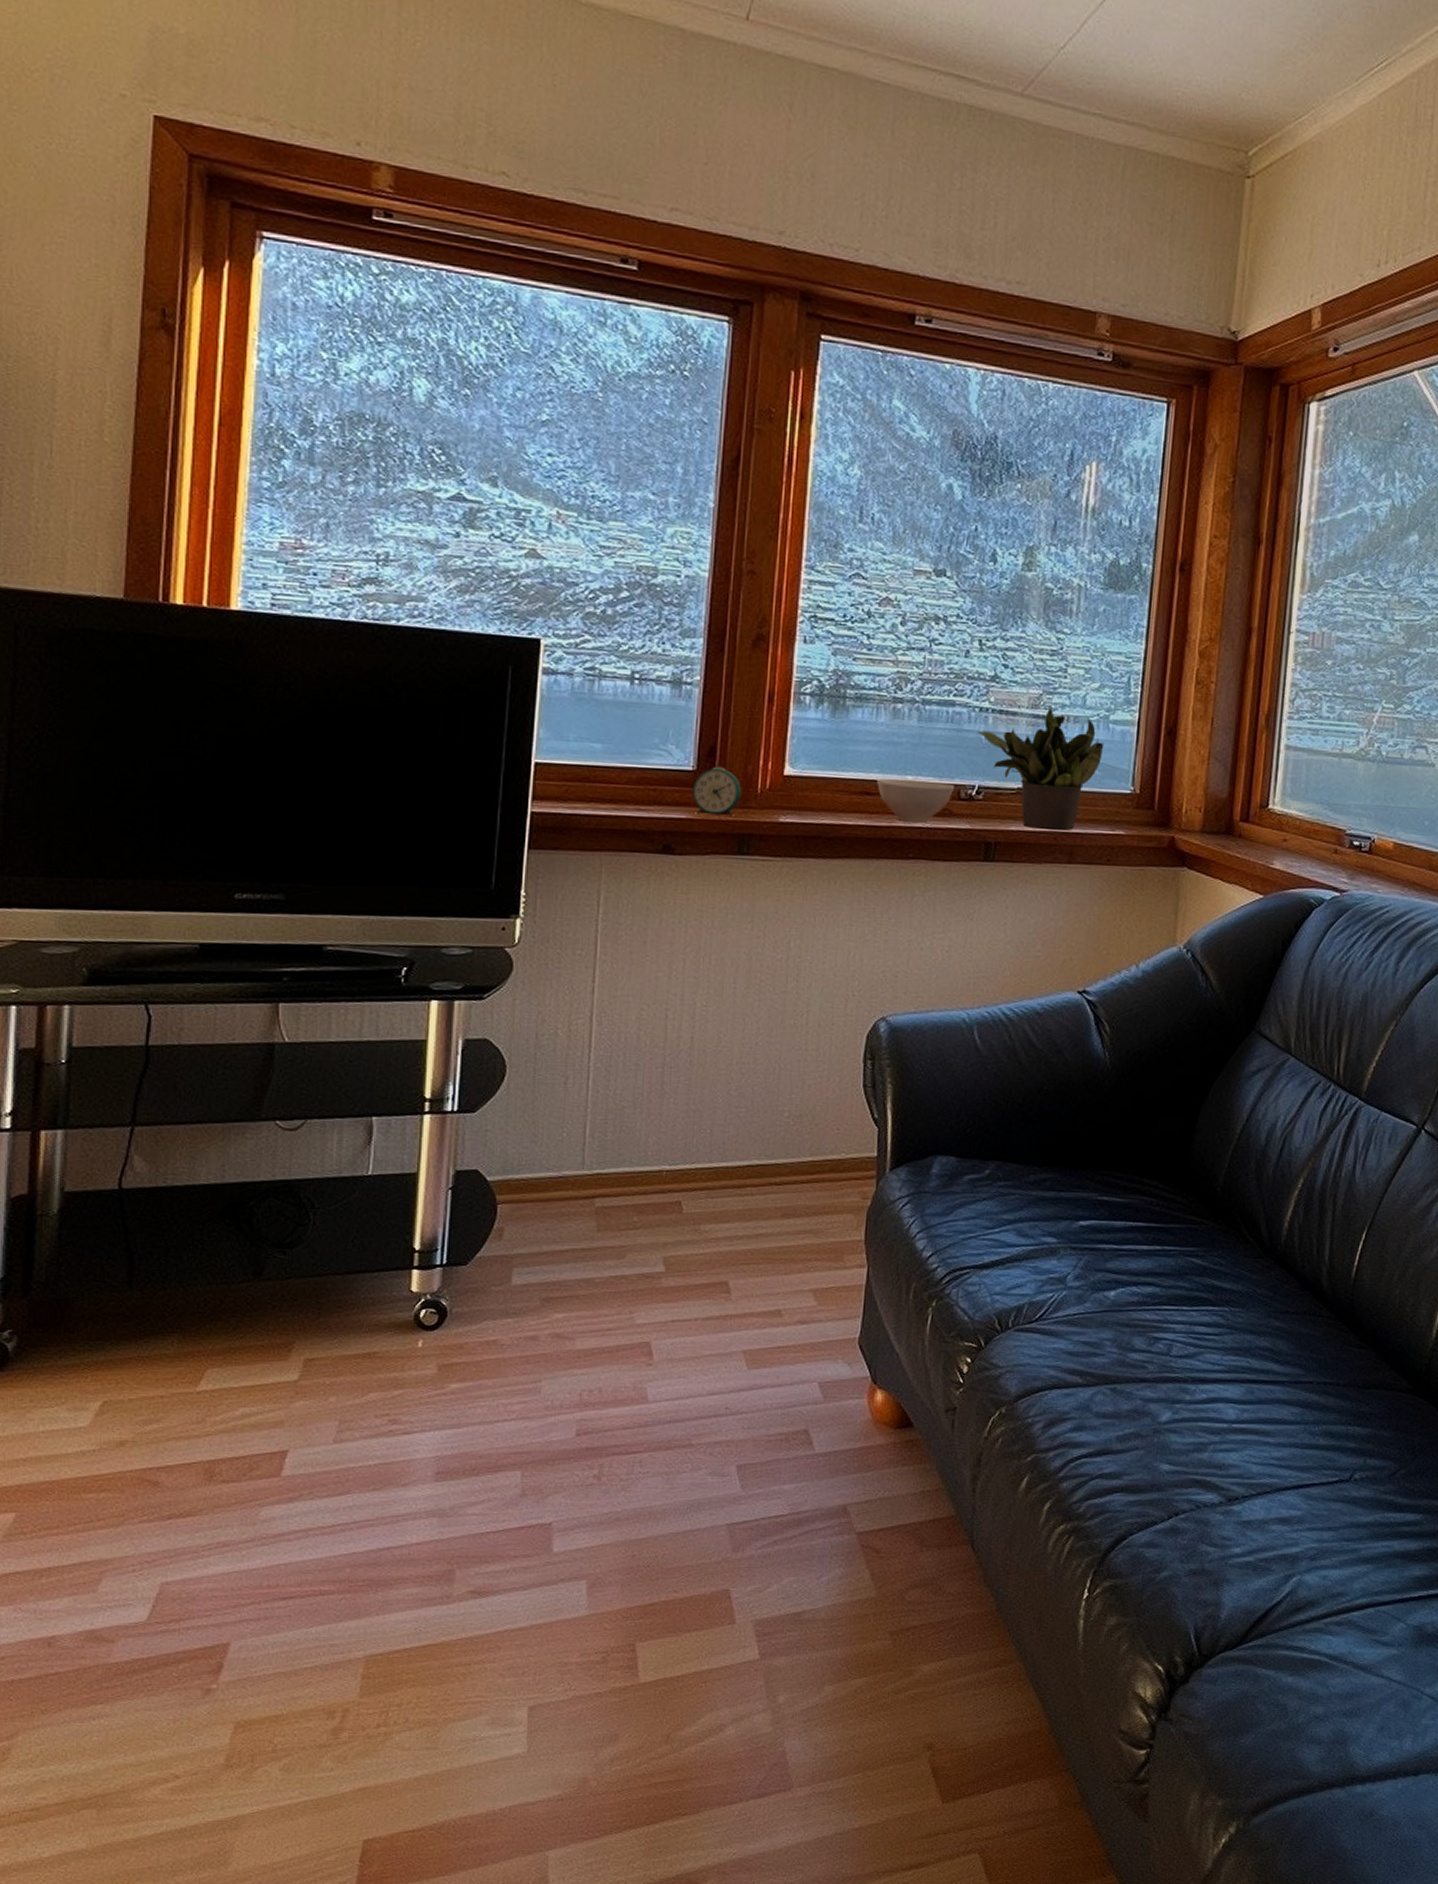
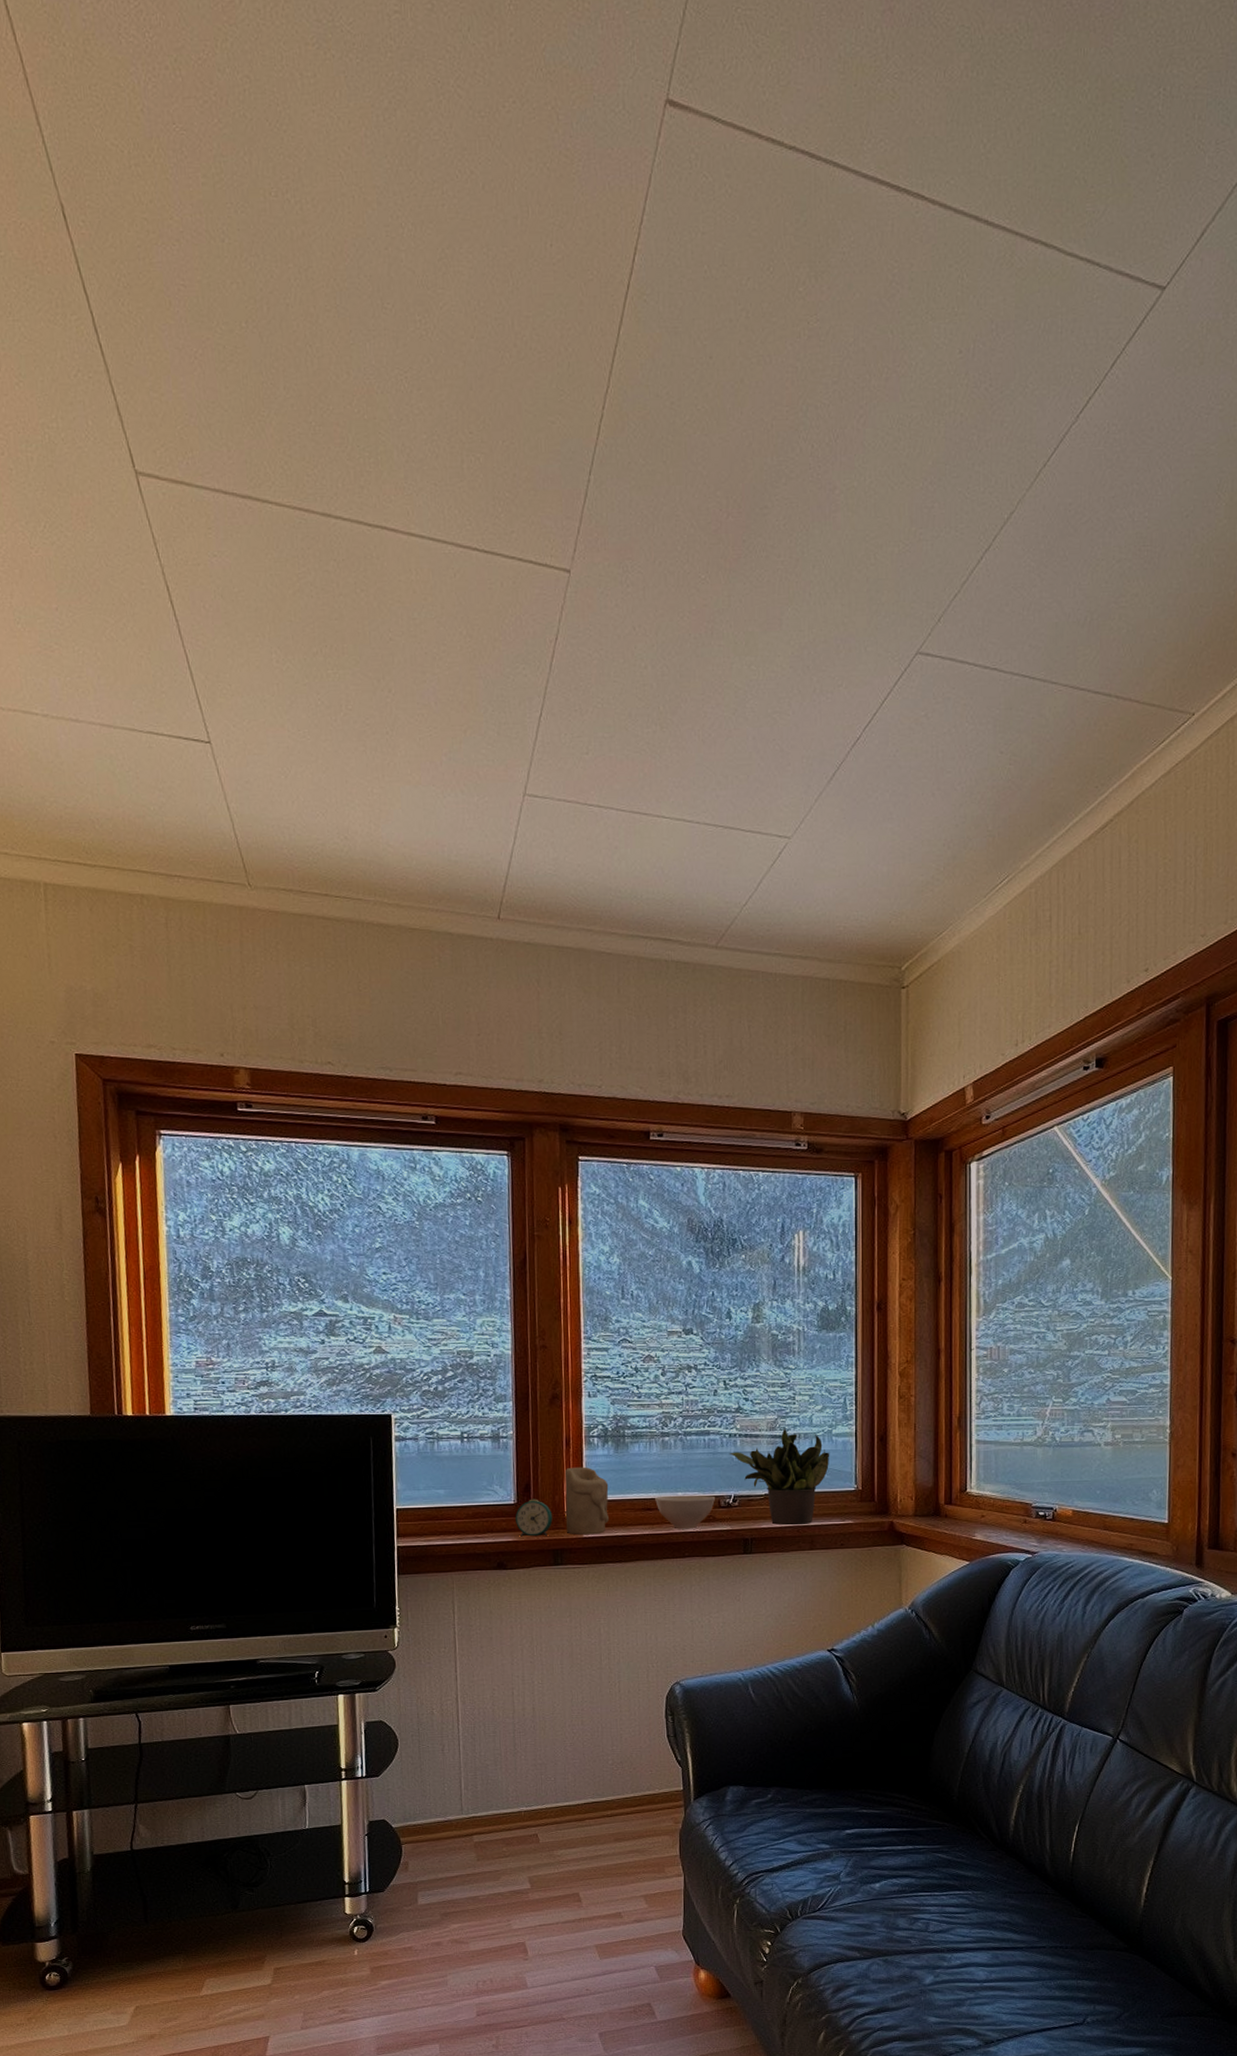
candle: none [759,730,819,820] -> present [564,1467,609,1536]

